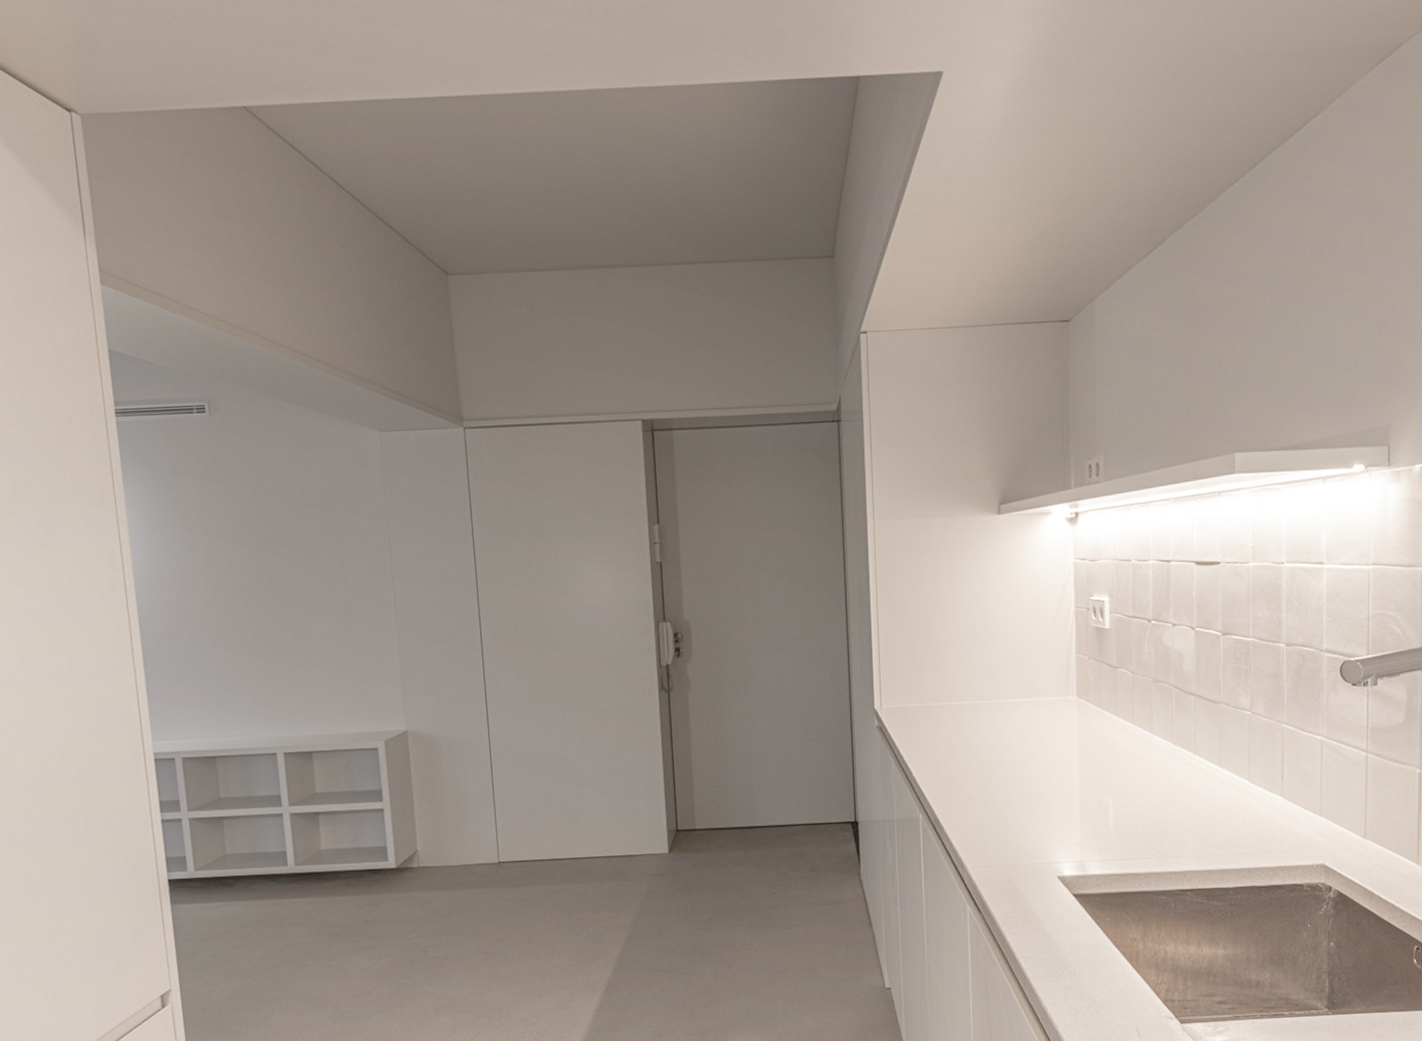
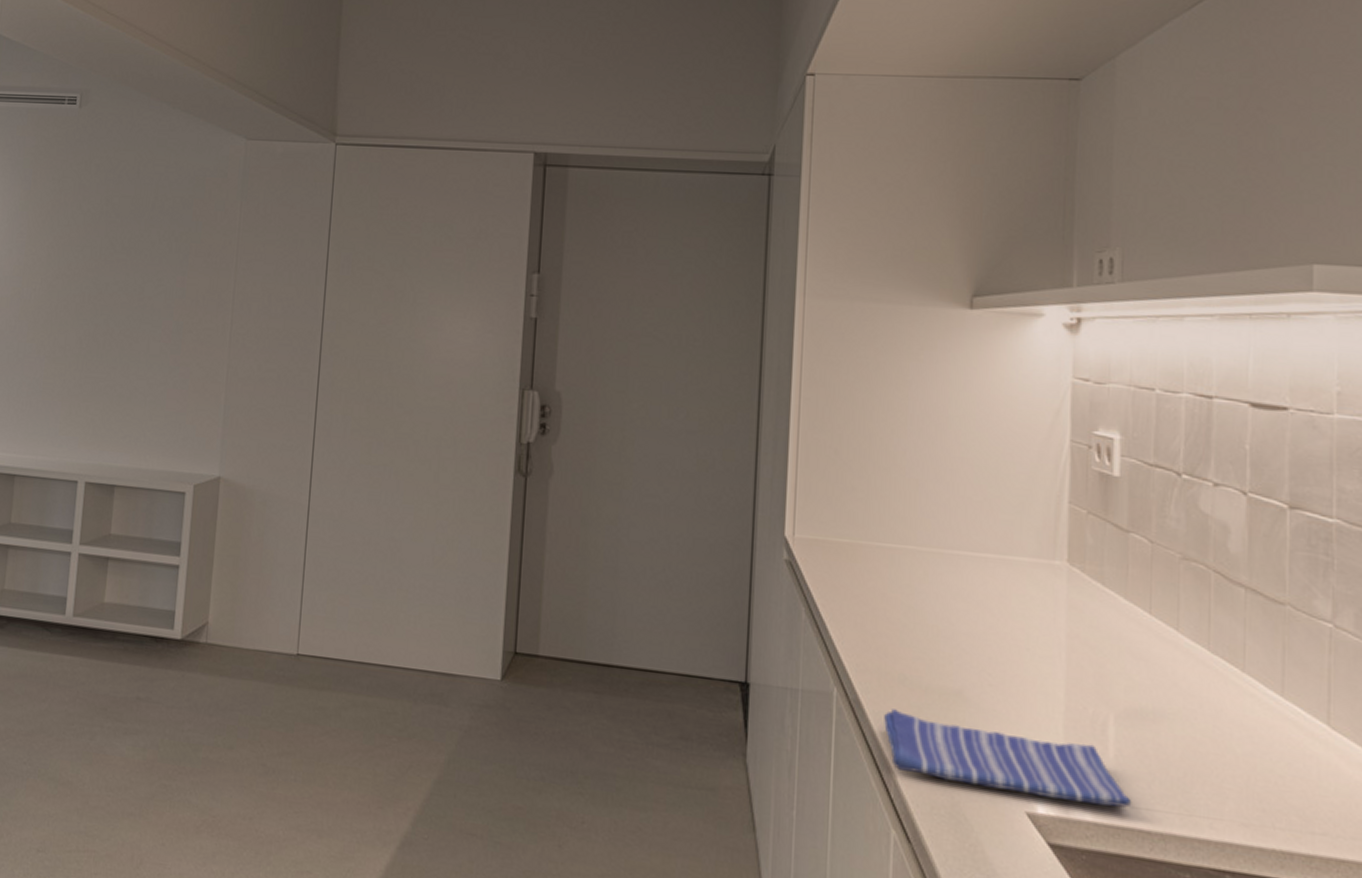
dish towel: none [957,822,1125,865] -> present [884,709,1131,808]

